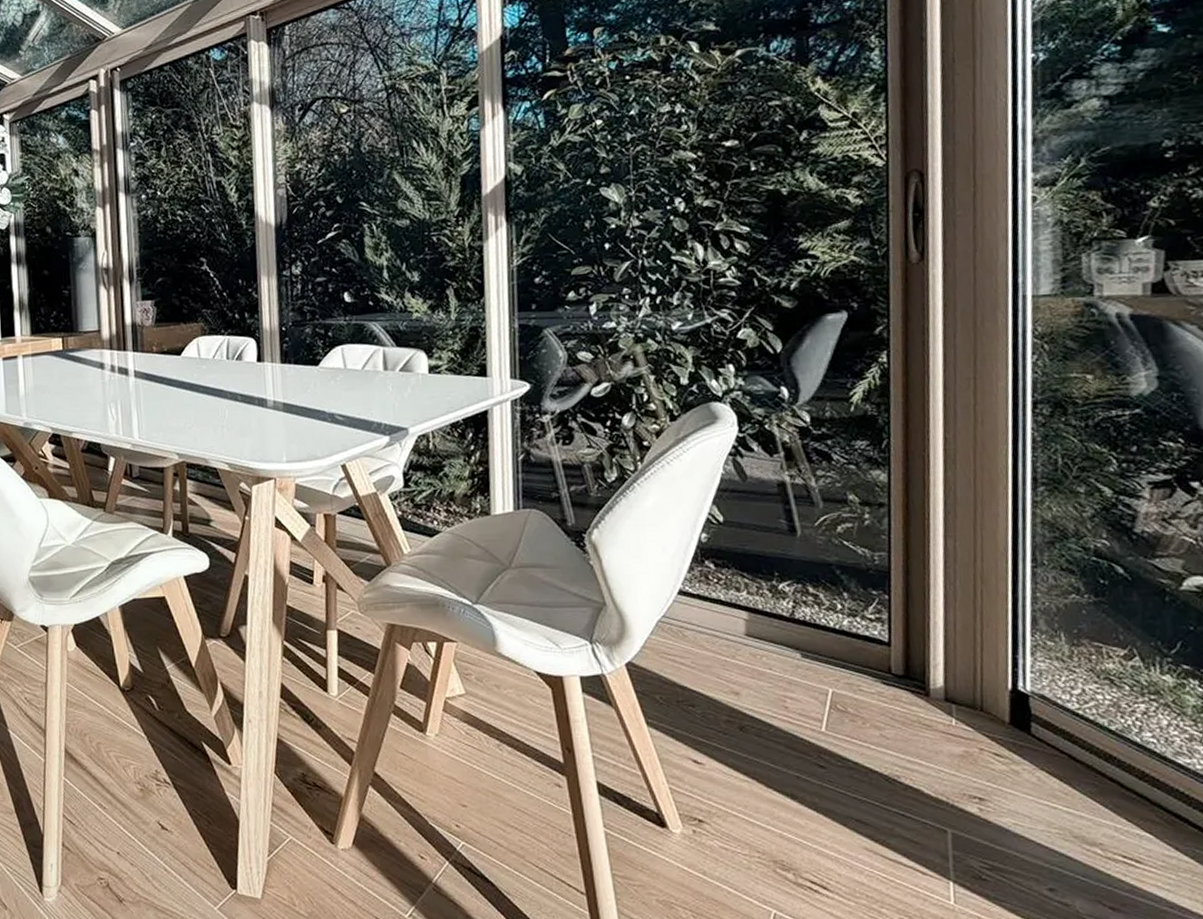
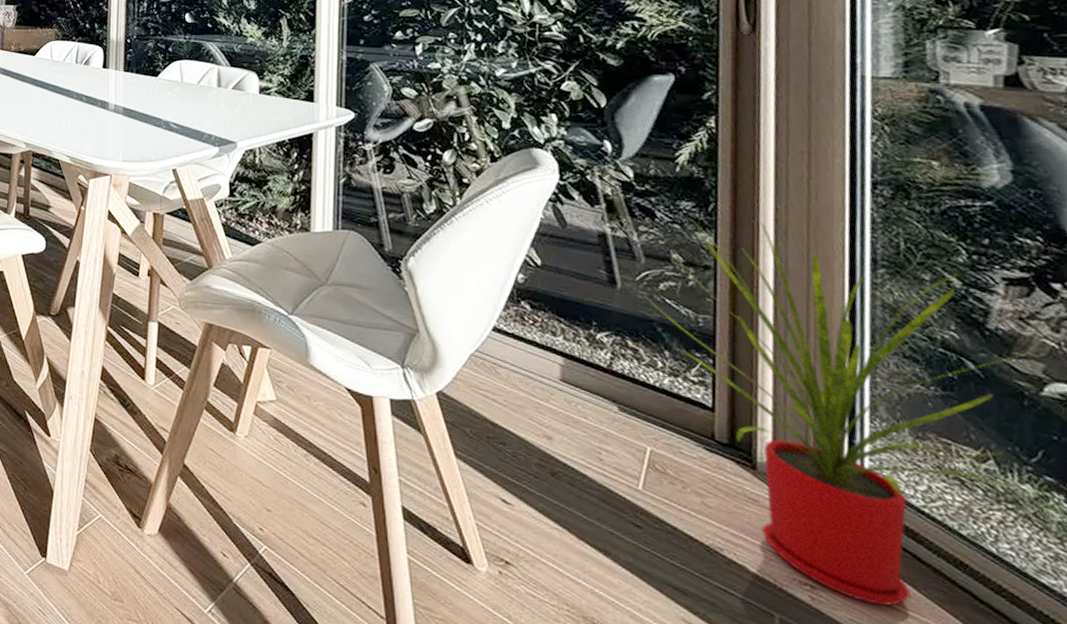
house plant: none [823,453,1182,806] -> present [644,219,1043,606]

